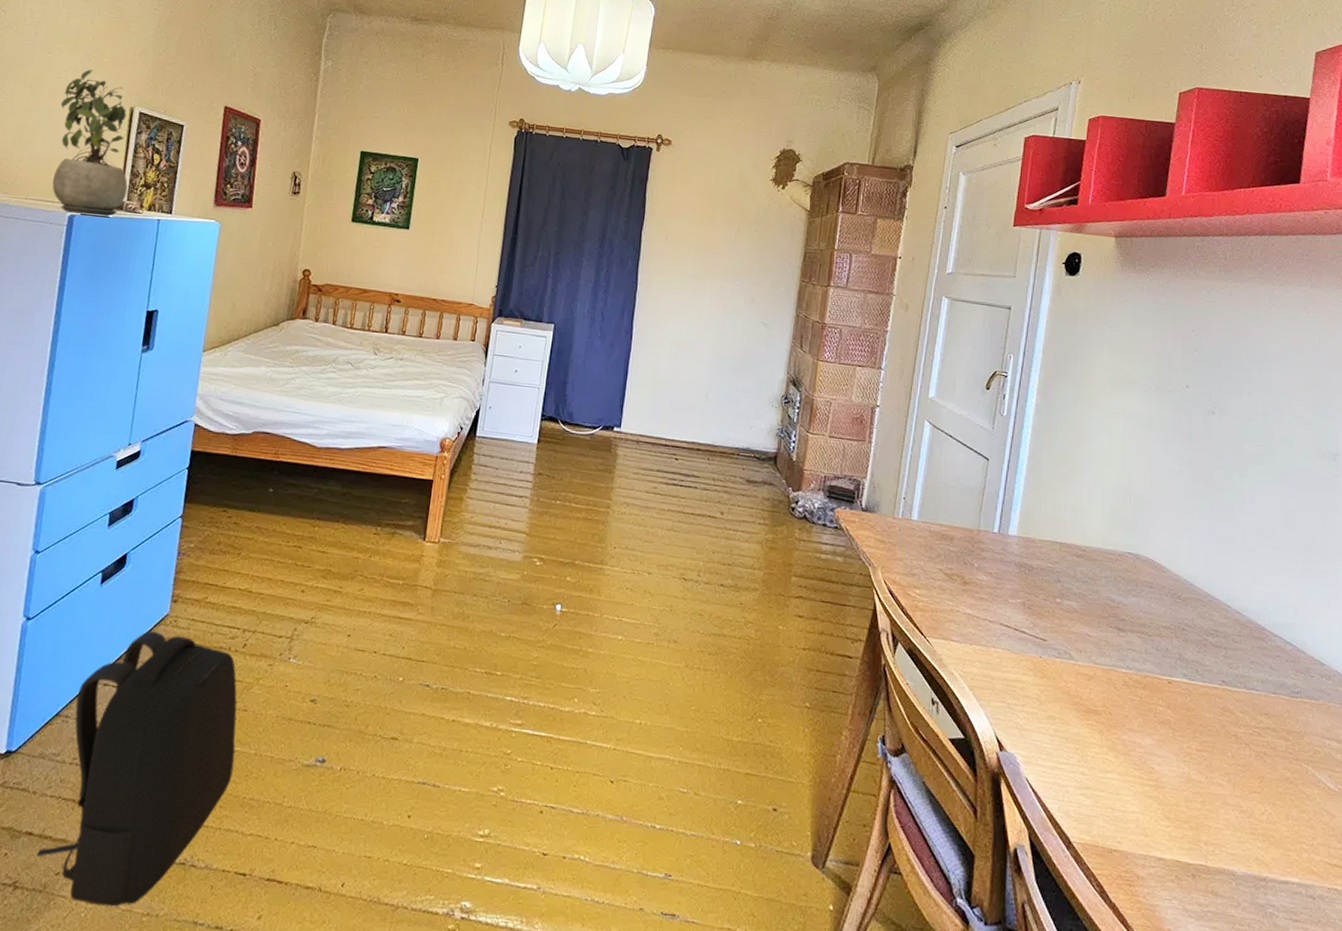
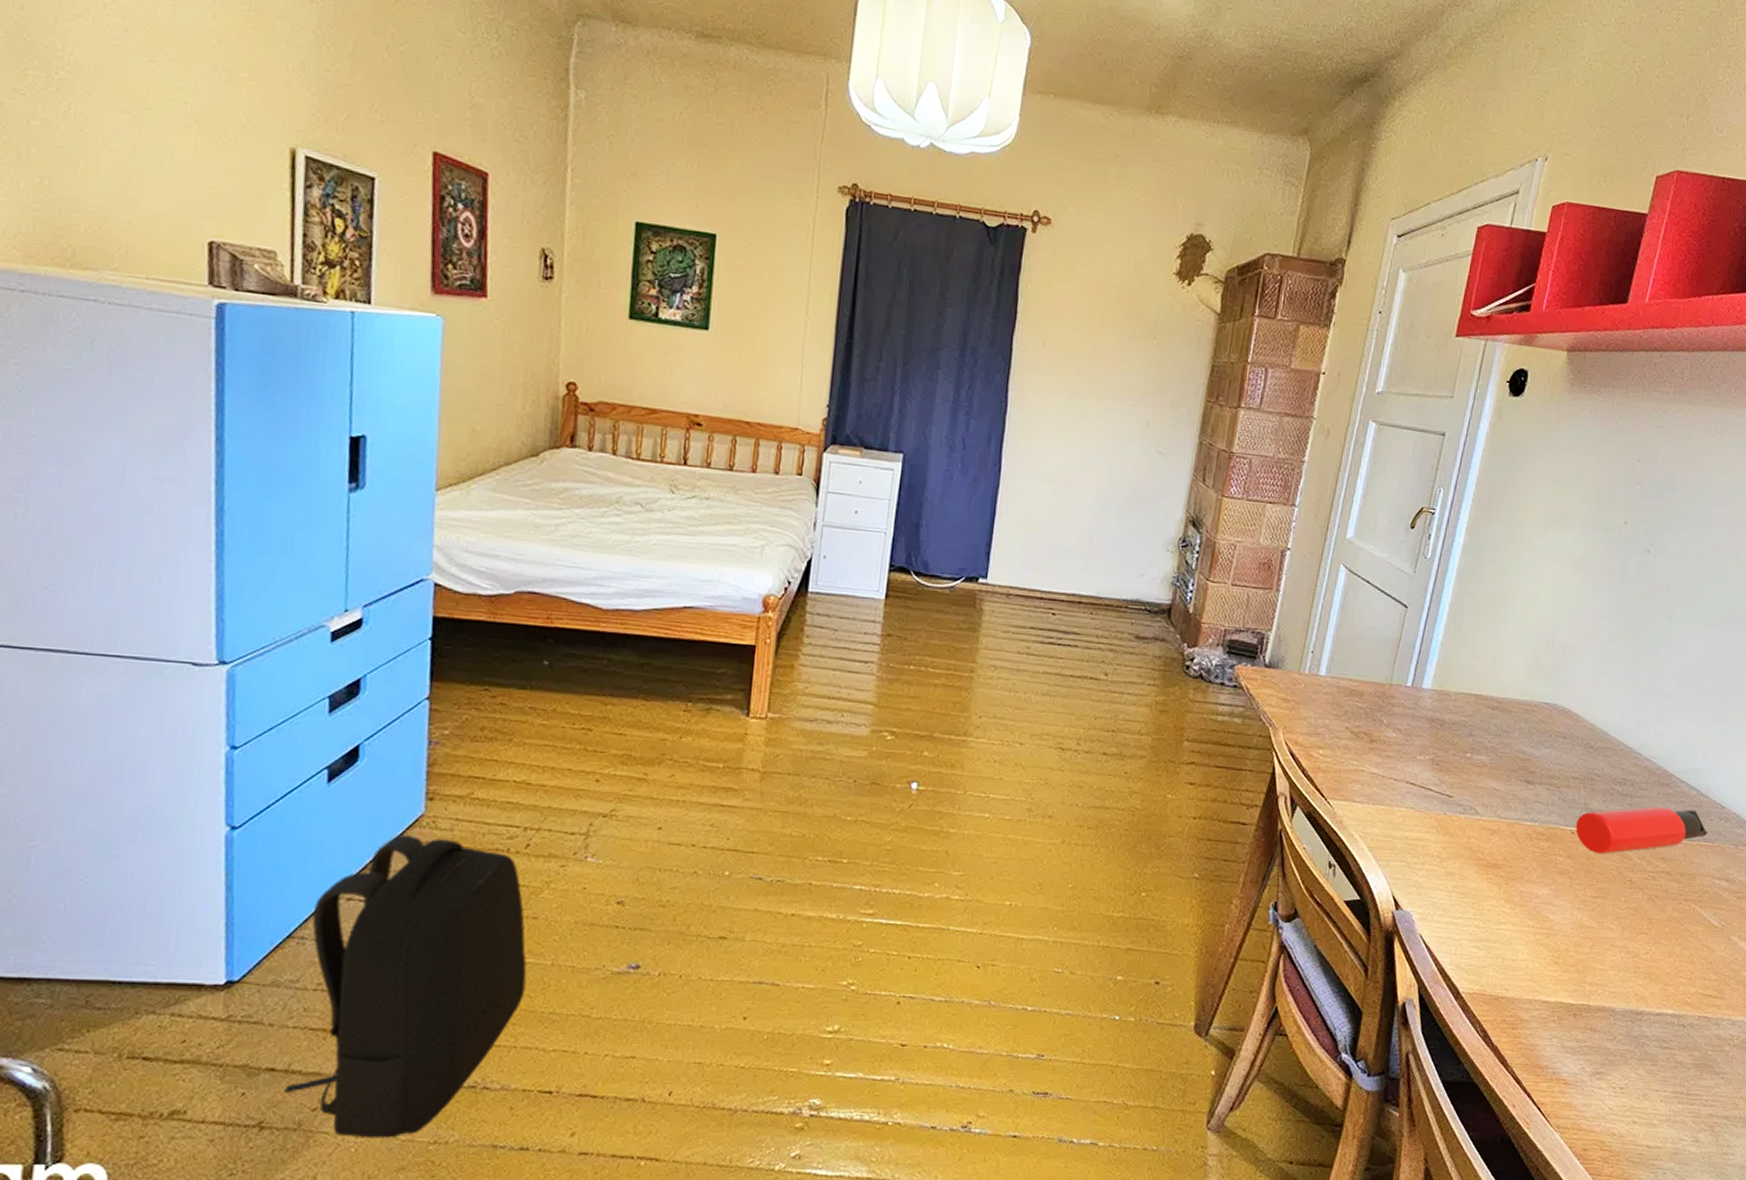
potted plant: present [52,69,128,217] -> none [180,88,302,307]
water bottle: none [1172,659,1310,706] -> present [1575,806,1708,854]

